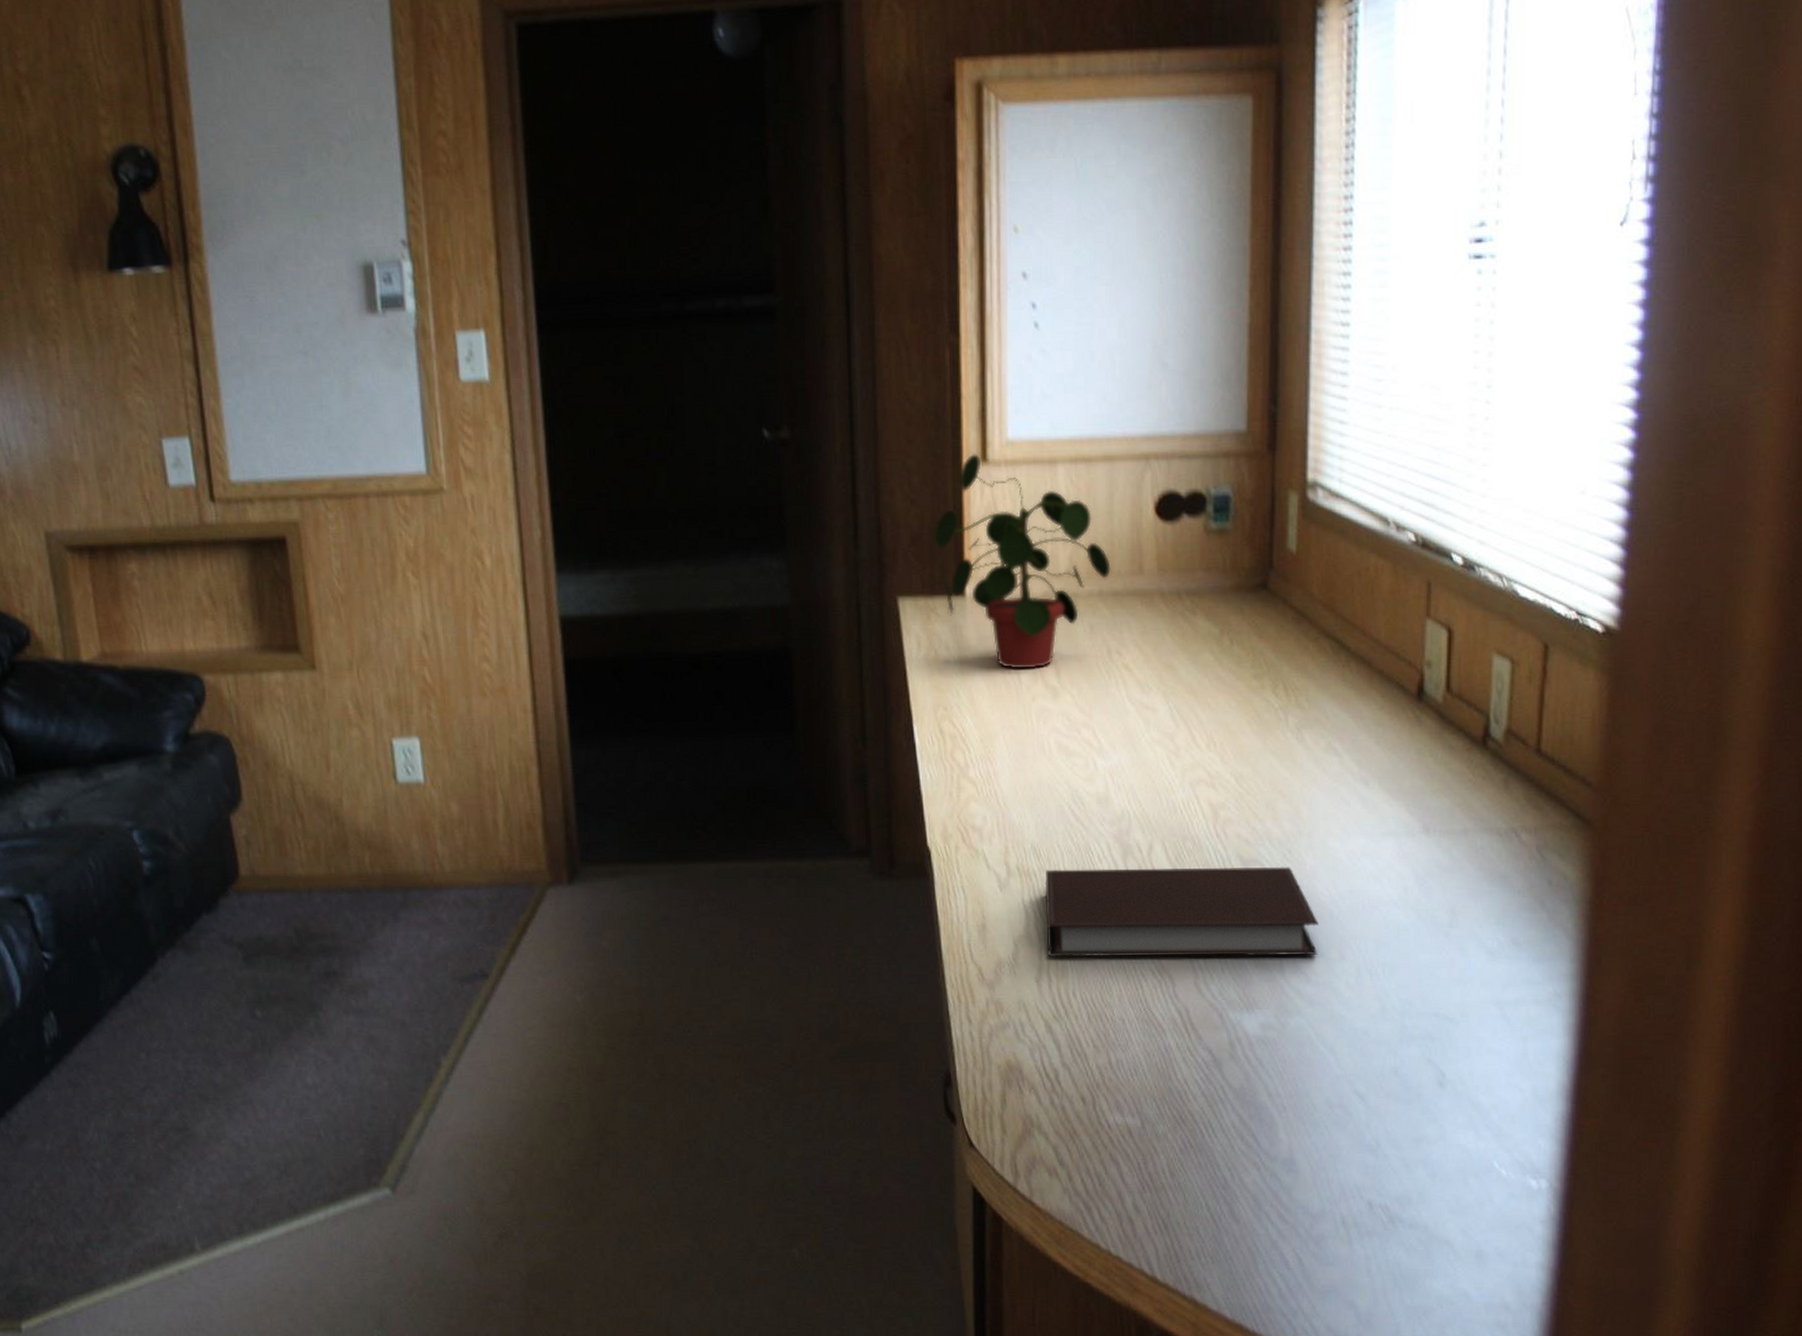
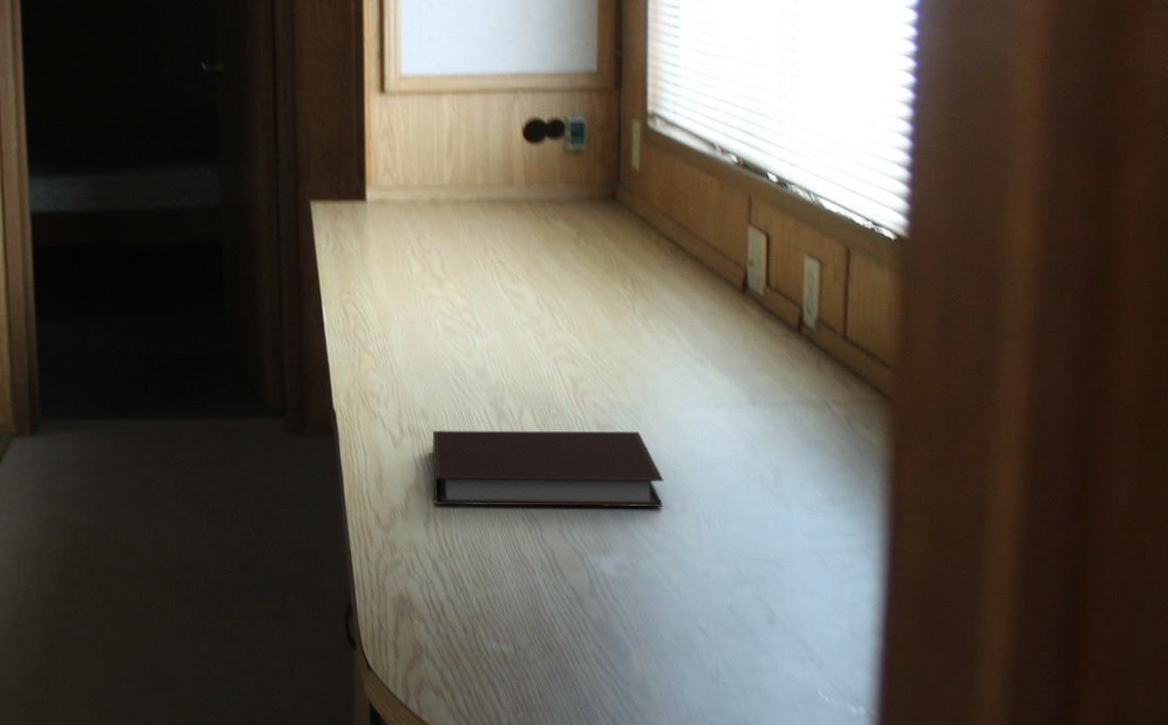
potted plant: present [934,453,1111,669] -> none [341,85,487,262]

